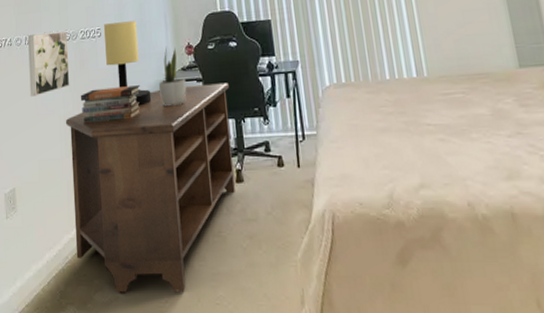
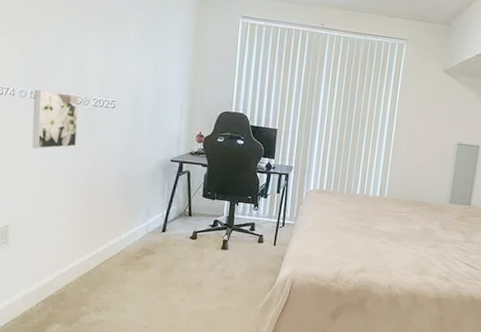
tv stand: present [65,82,235,292] -> none [67,166,230,321]
book stack: present [80,85,141,122] -> none [86,153,149,186]
table lamp: present [104,20,152,106] -> none [117,98,158,177]
potted plant: present [158,47,187,107] -> none [166,131,192,183]

